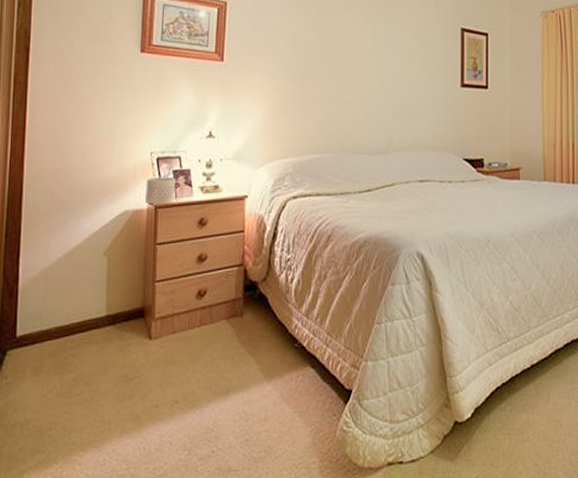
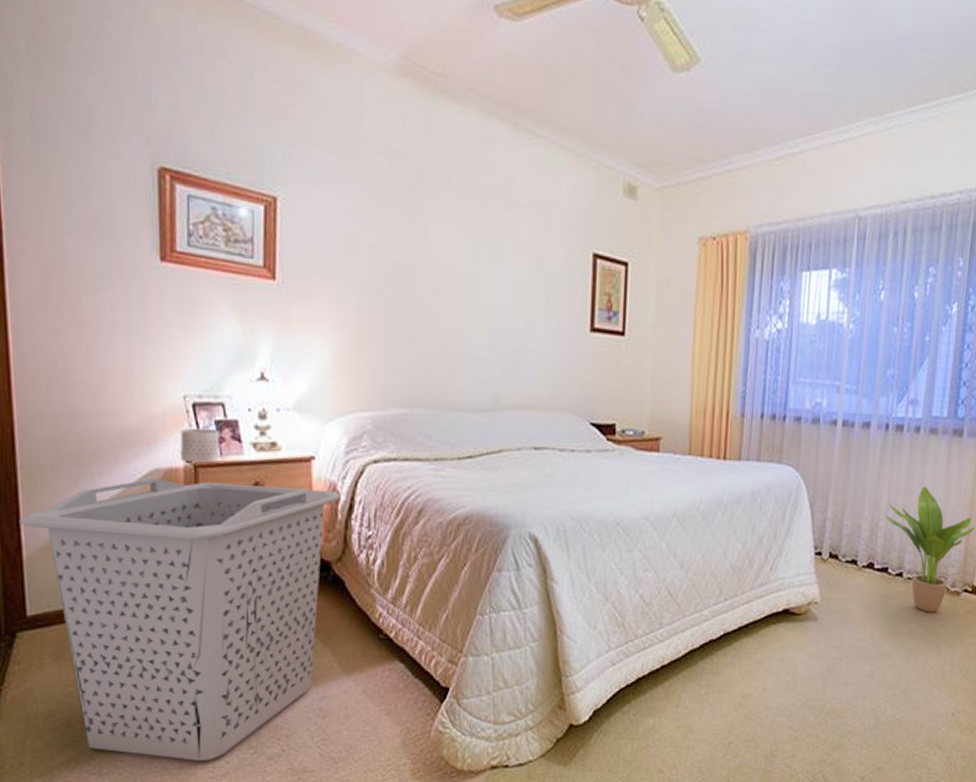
laundry basket: none [19,218,267,462] -> present [19,478,340,761]

